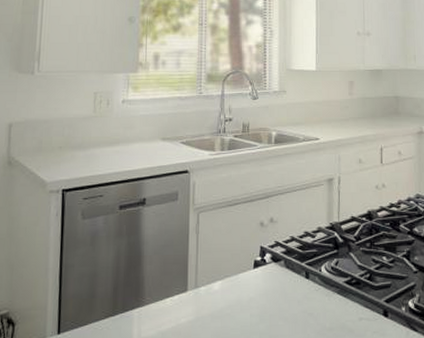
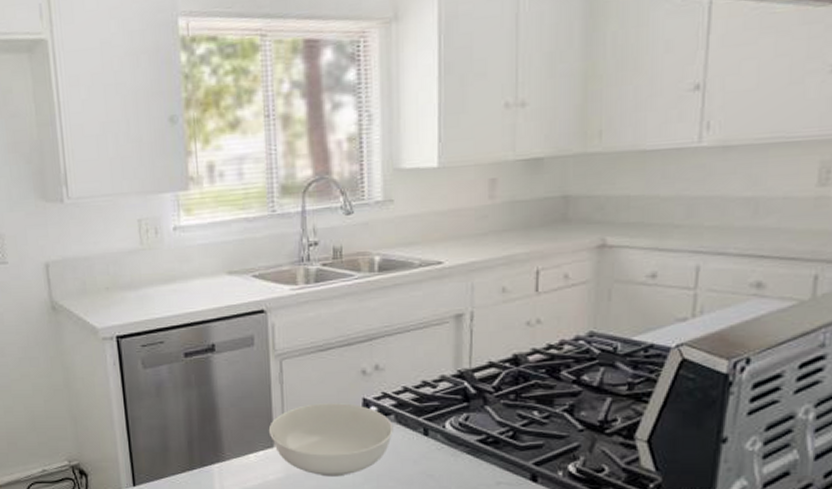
bowl: none [184,251,283,318] -> present [268,403,394,477]

